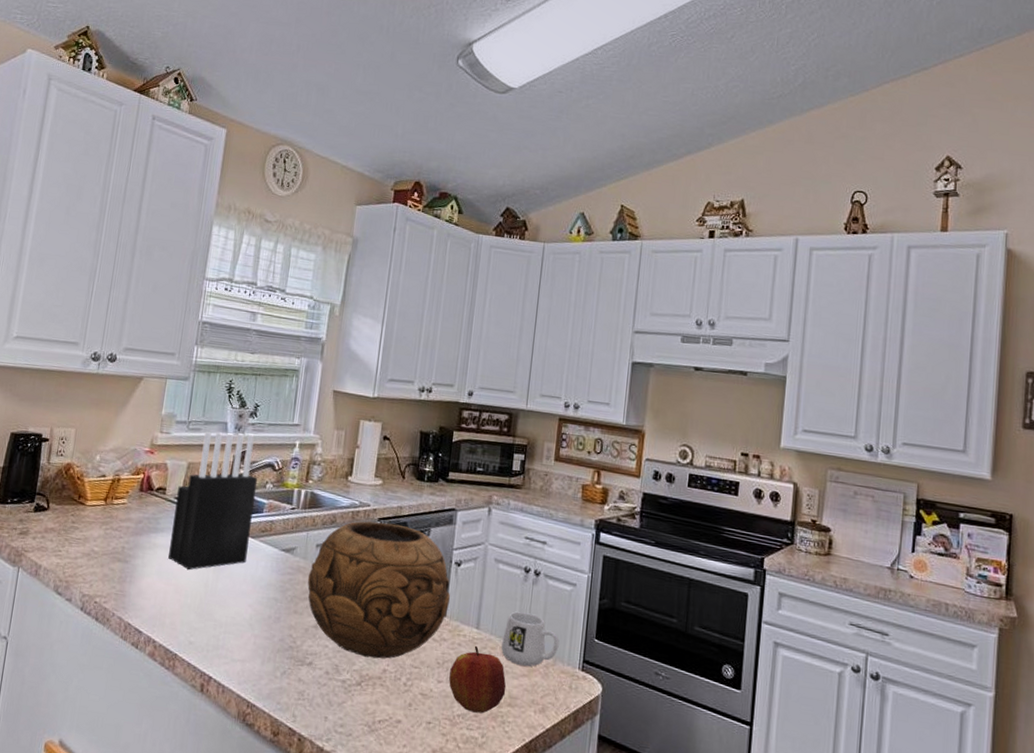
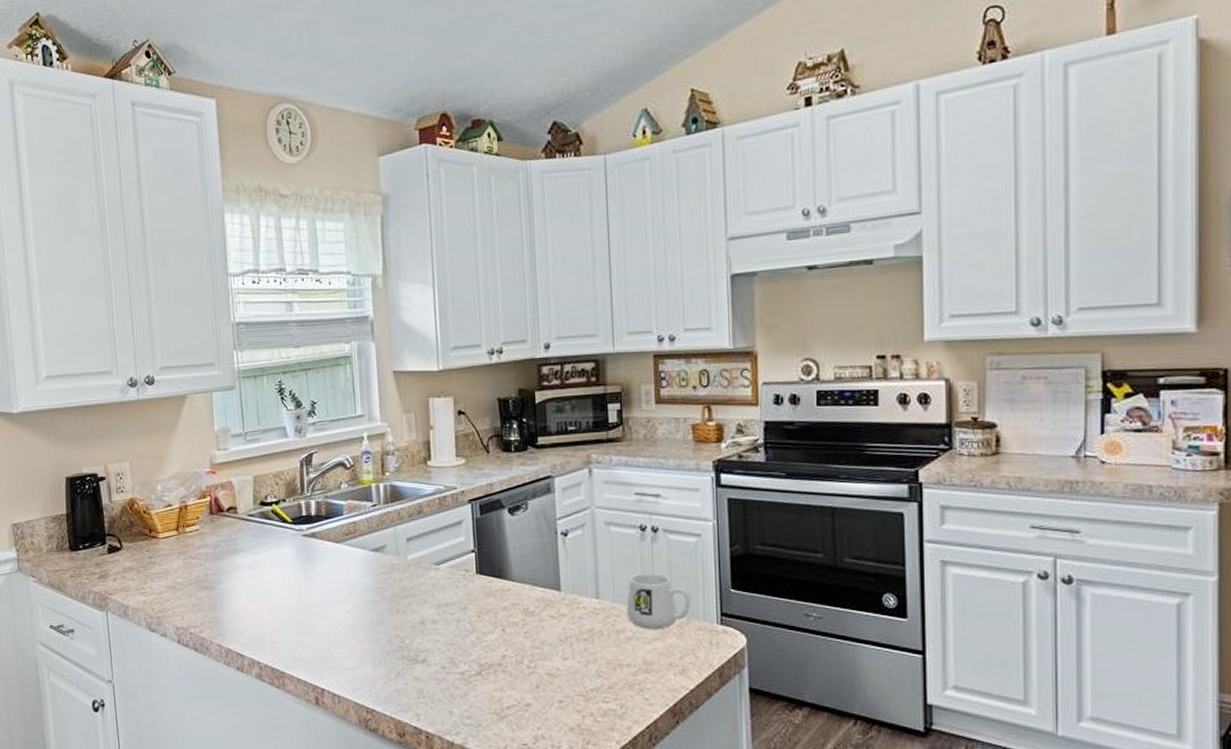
knife block: present [168,431,257,570] -> none [249,434,336,587]
decorative bowl: present [307,521,451,659] -> none [404,503,563,645]
apple: present [449,645,506,714] -> none [575,616,640,684]

